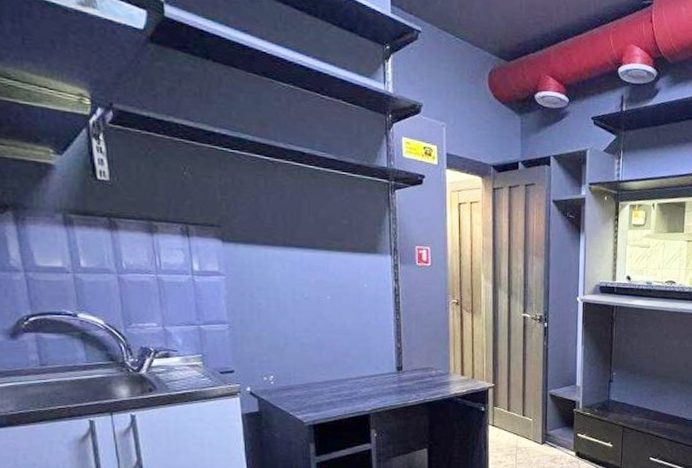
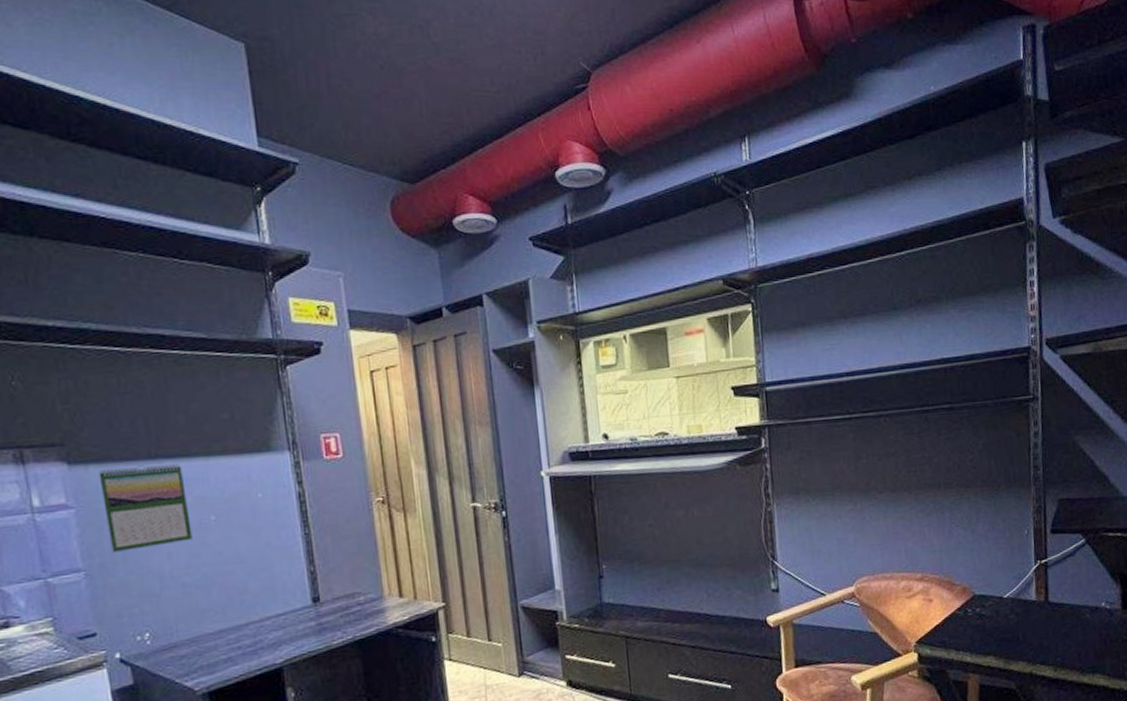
calendar: none [245,250,312,313] -> present [98,464,193,552]

